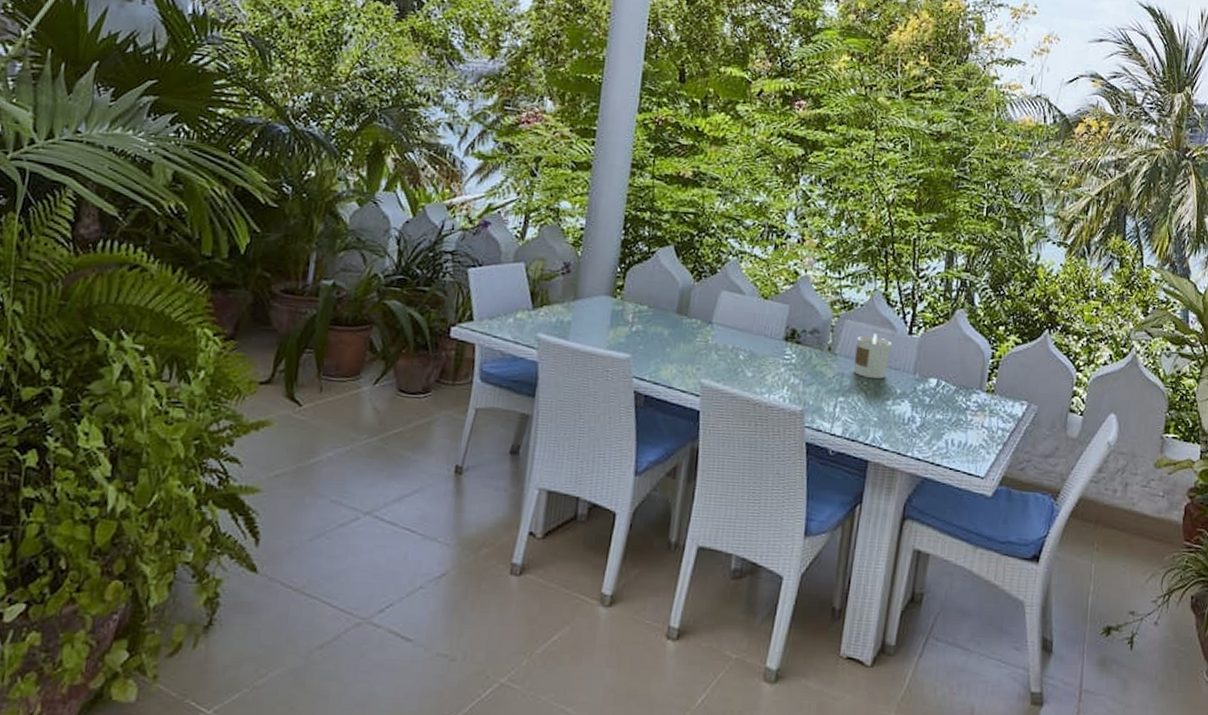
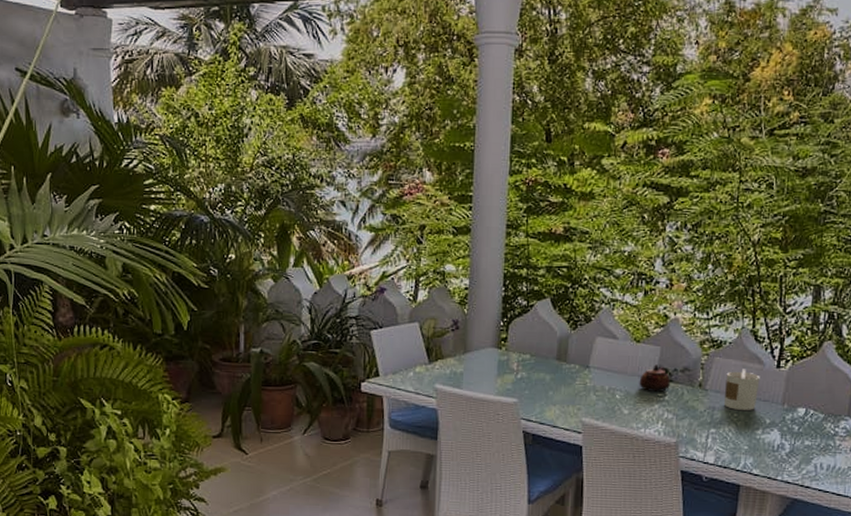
teapot: none [764,324,798,355] -> present [639,364,670,393]

